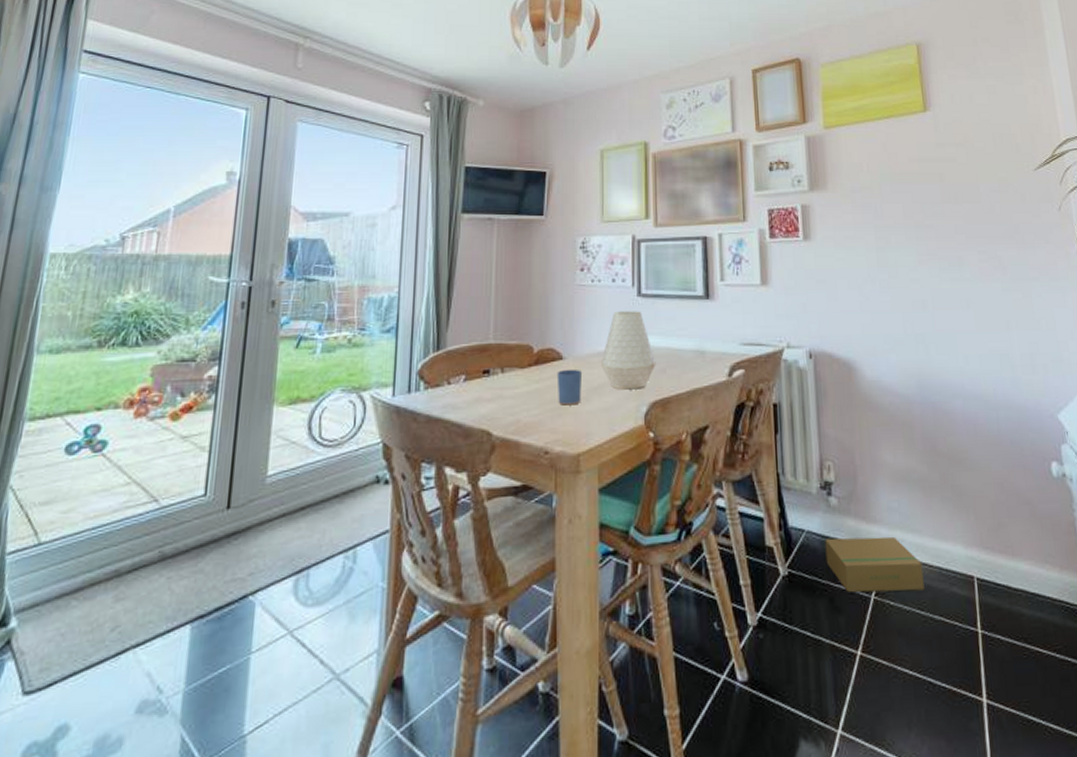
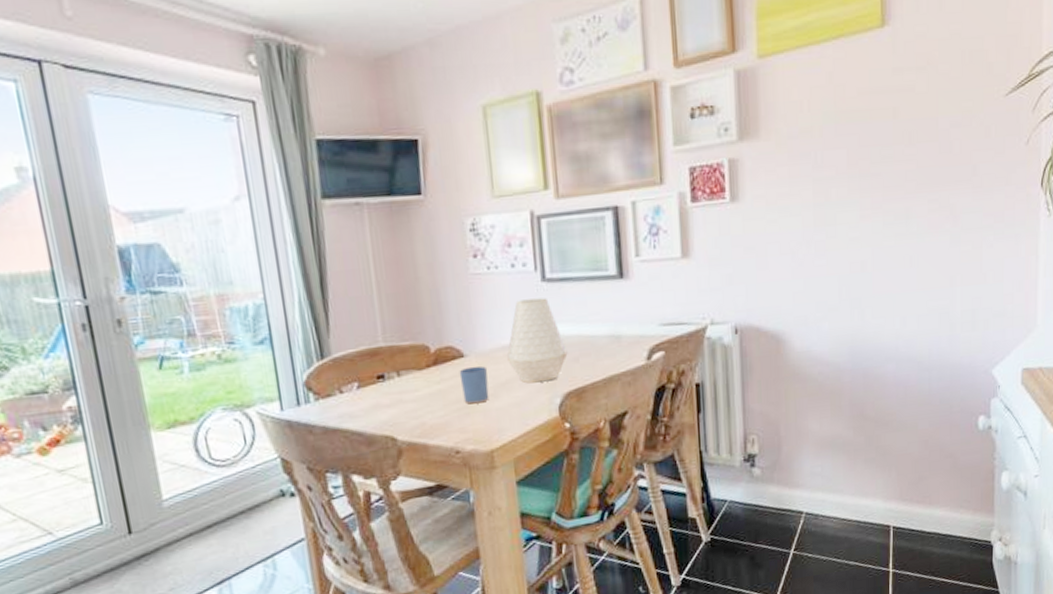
box: present [825,536,925,593] -> none [747,499,842,550]

